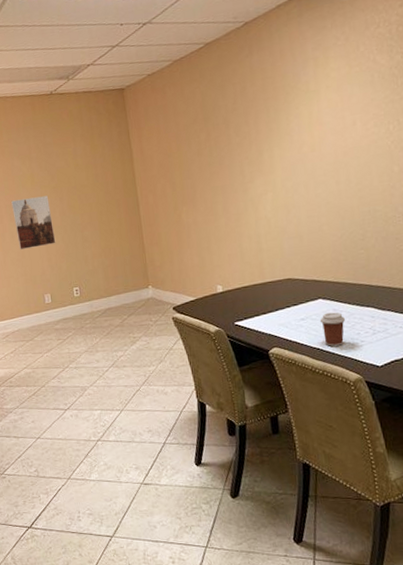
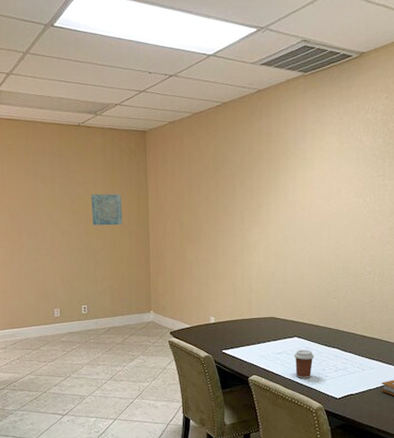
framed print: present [11,196,56,250] -> none [31,218,70,266]
wall art: none [72,161,108,200] -> present [91,193,123,226]

